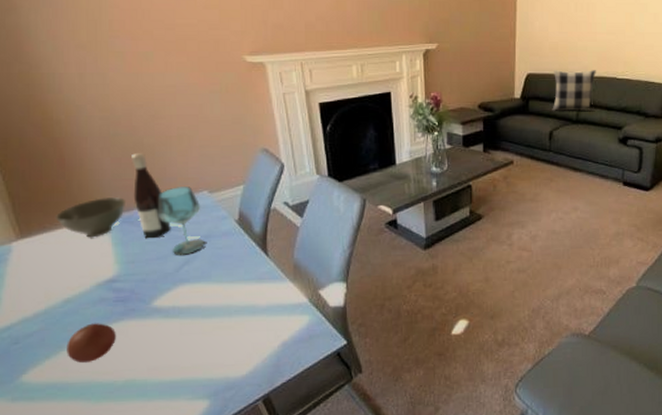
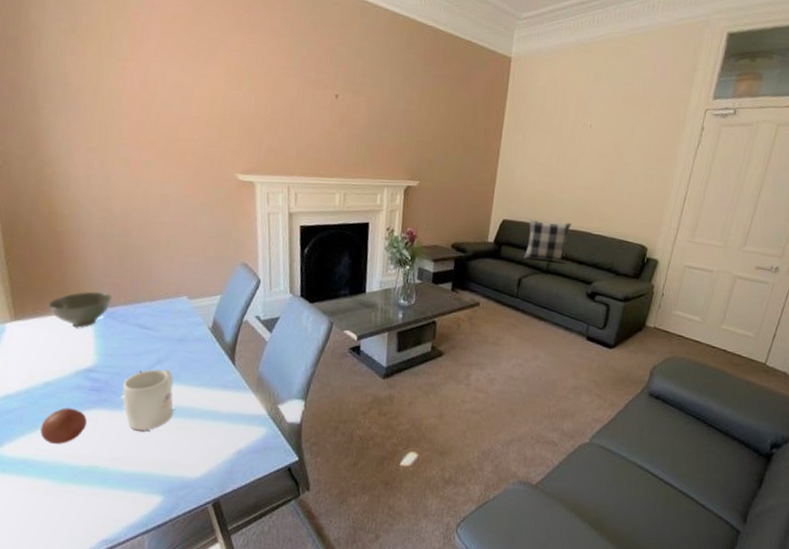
bottle: present [131,152,171,238] -> none [119,253,150,335]
mug: none [150,269,208,337] -> present [122,368,174,431]
wine glass: present [157,187,204,255] -> none [138,289,179,355]

